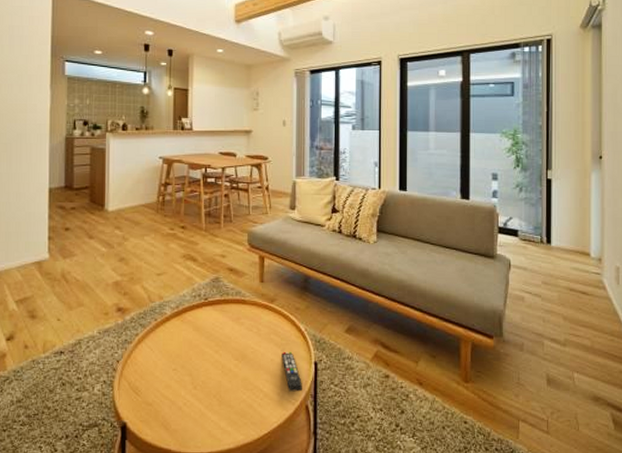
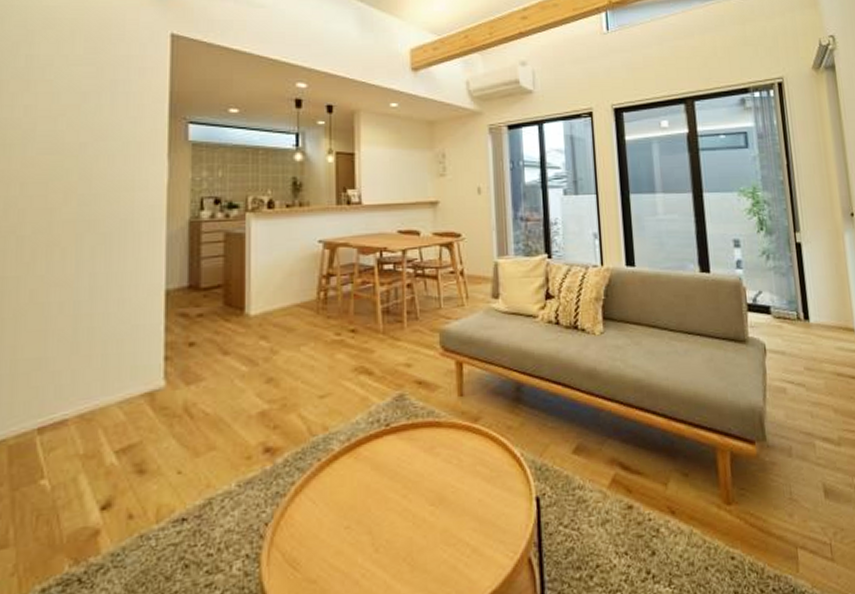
remote control: present [282,351,302,392] -> none [492,486,522,542]

